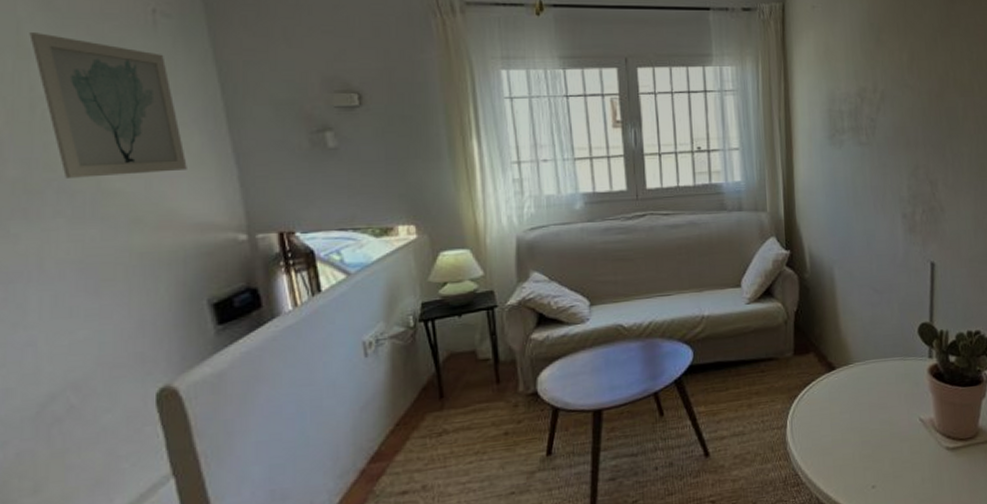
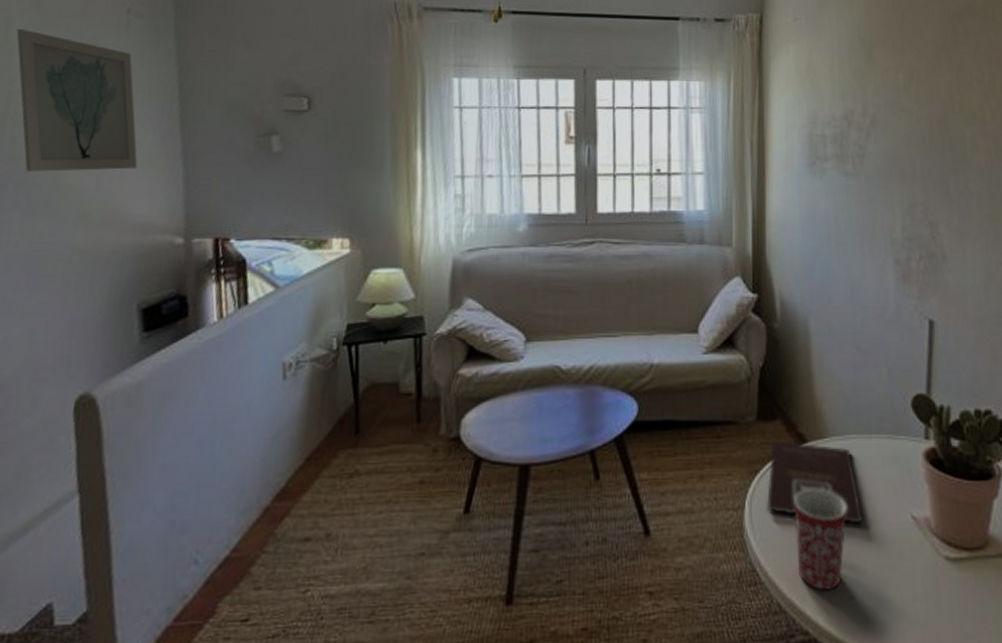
book: none [805,369,882,430] -> present [767,440,863,524]
mug: none [826,404,869,484] -> present [793,488,848,592]

